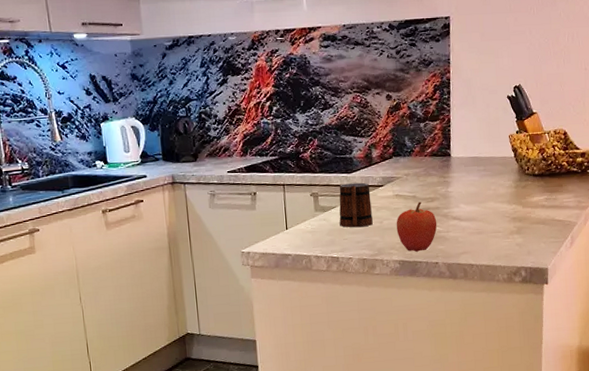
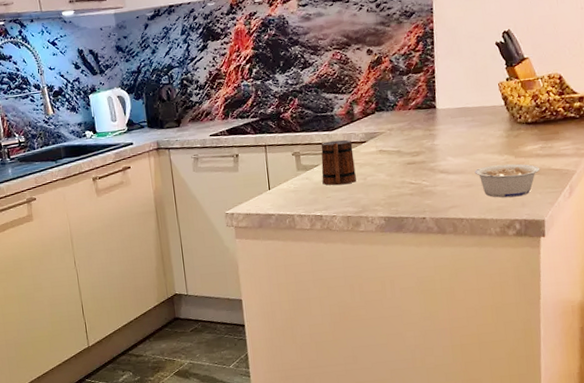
apple: present [396,201,437,252] -> none [380,156,424,208]
legume: none [485,213,545,246] -> present [475,163,540,198]

